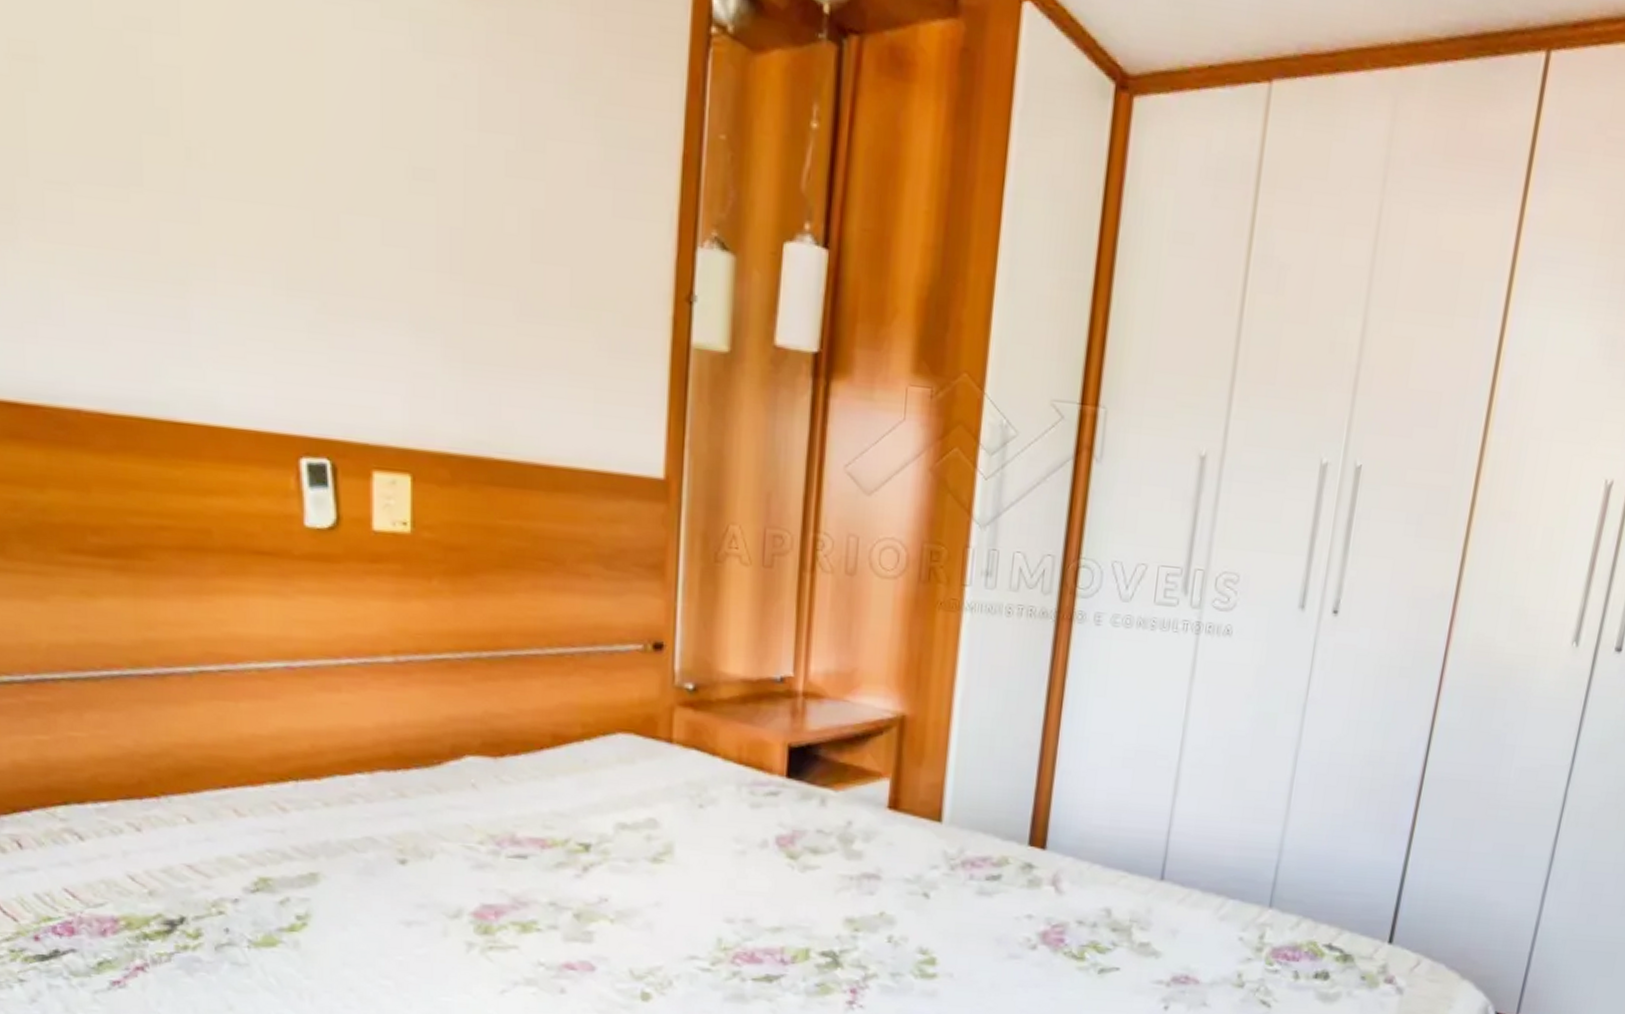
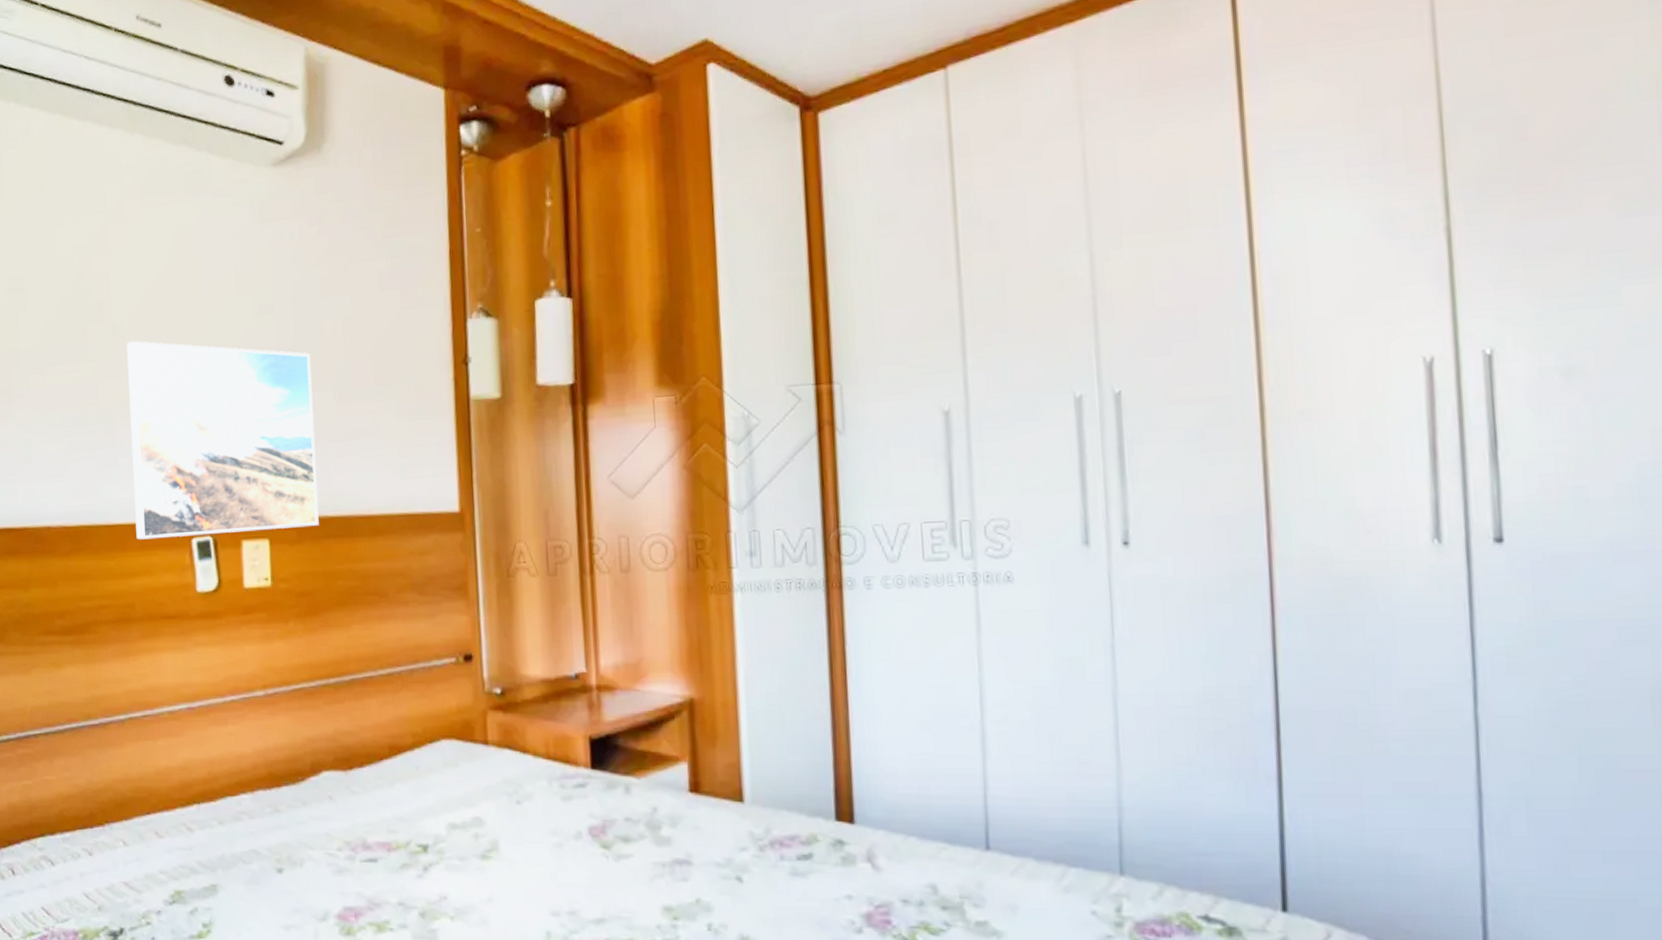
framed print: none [208,175,483,468] -> present [127,340,319,540]

